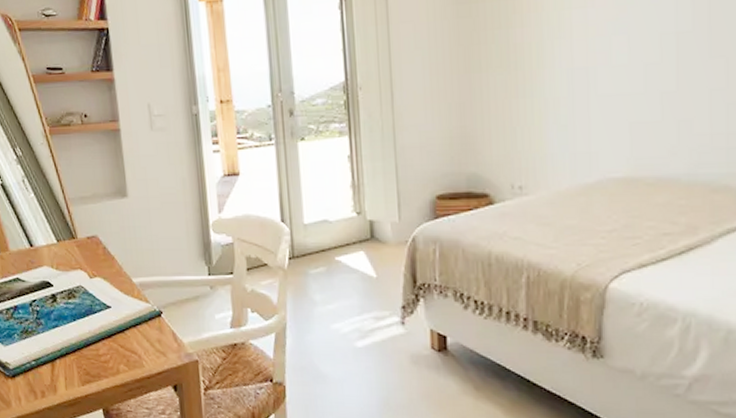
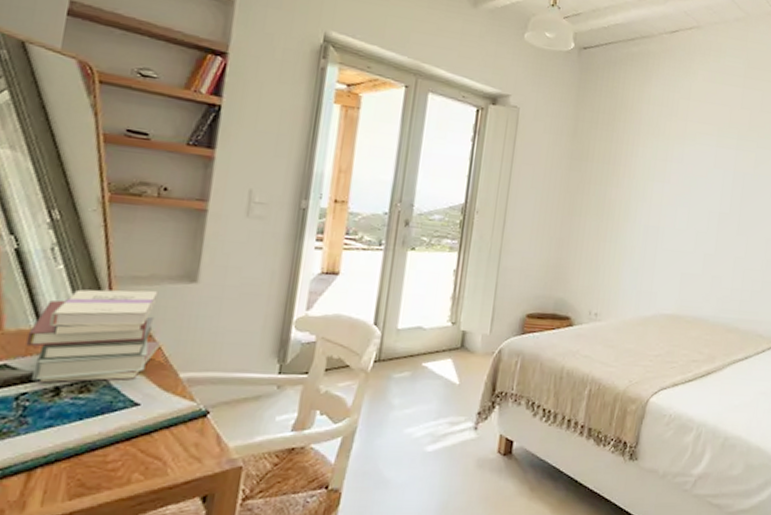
books: none [25,207,113,292] -> present [26,289,160,383]

